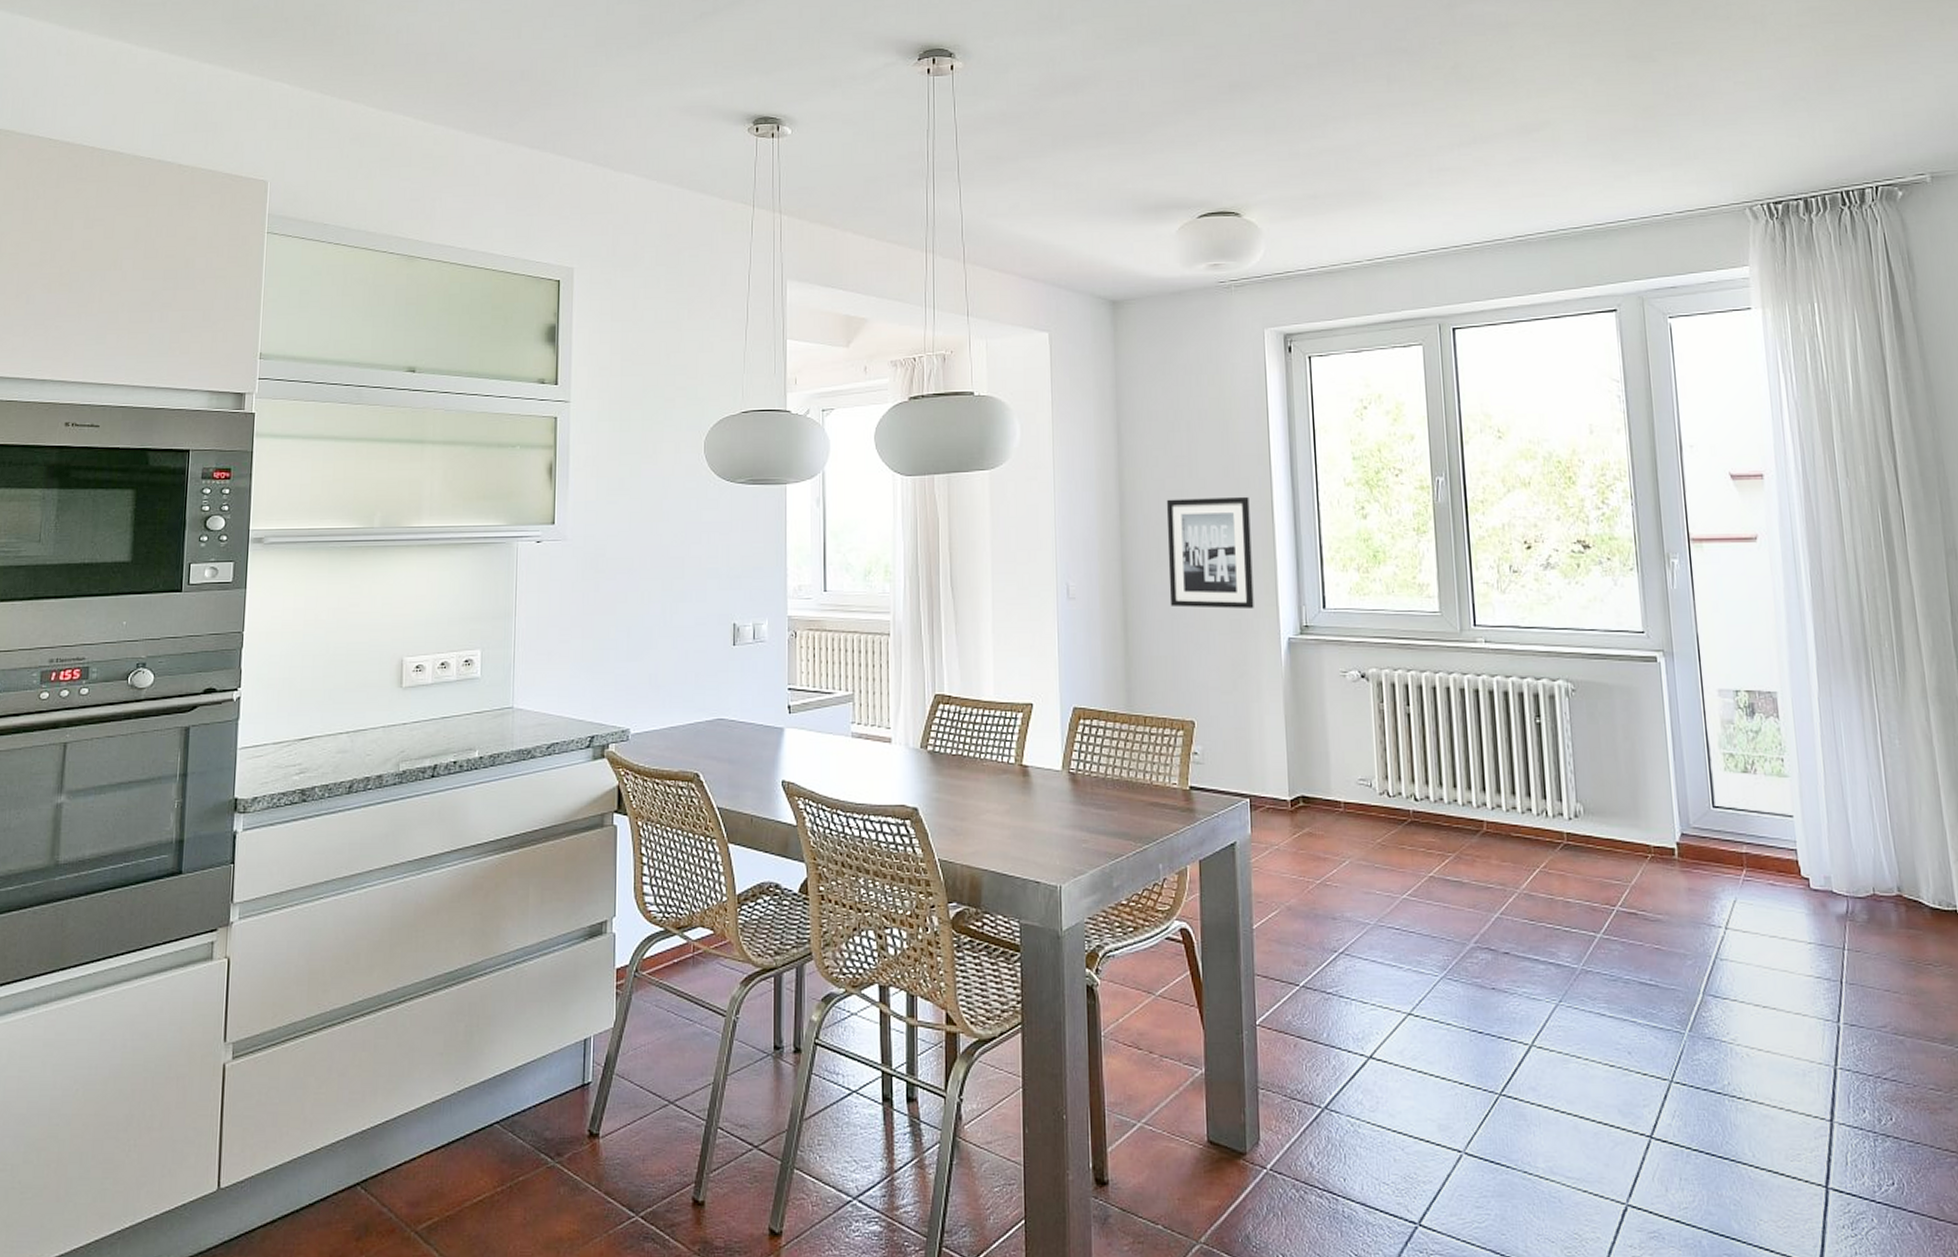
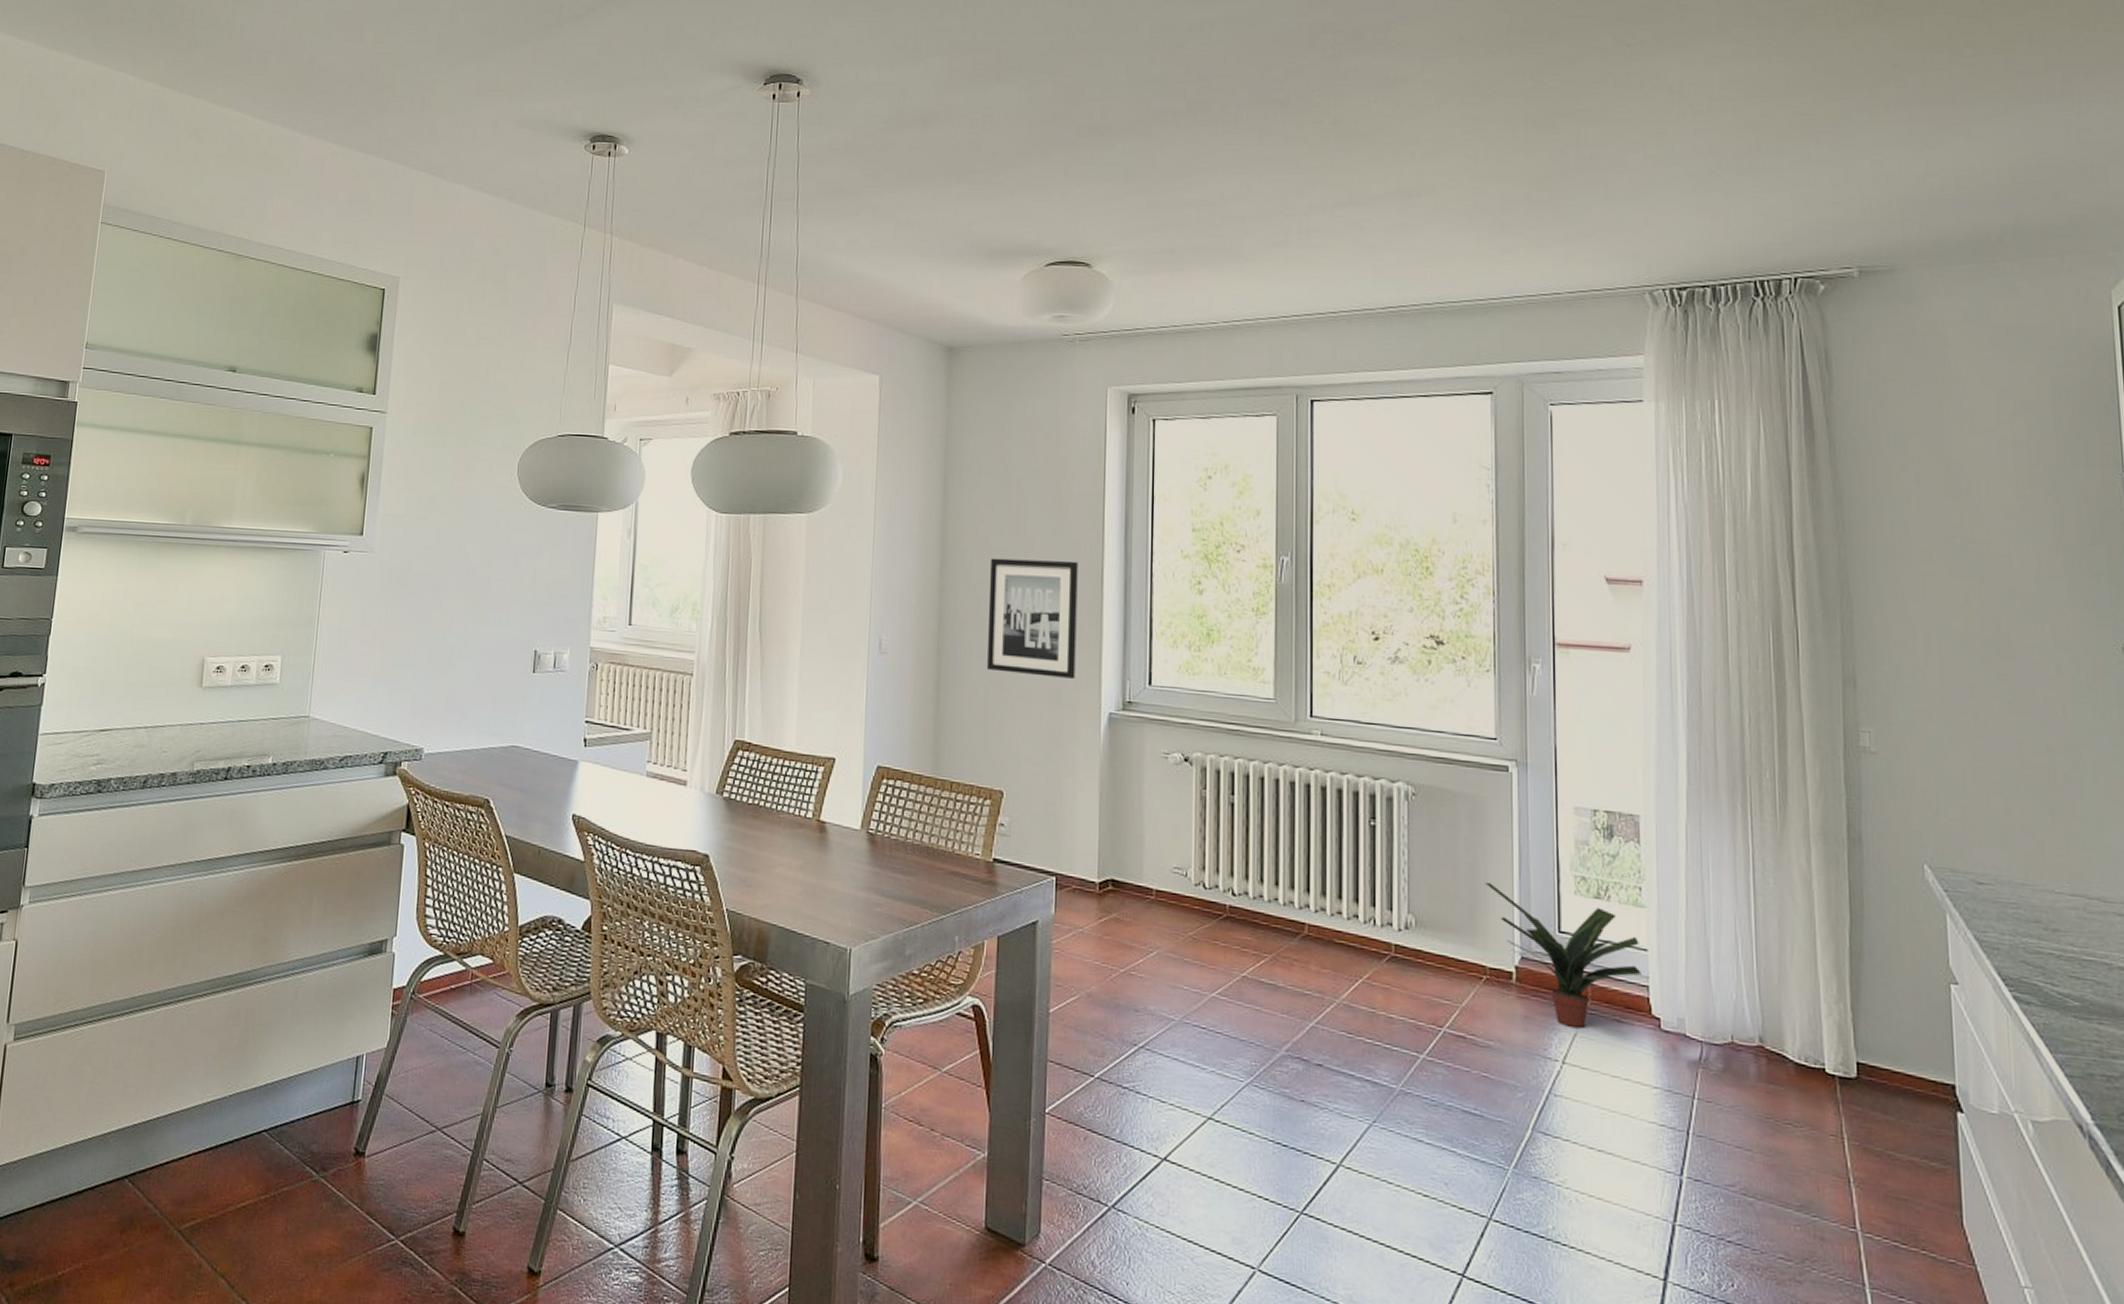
potted plant: none [1643,767,1790,894] -> present [1485,883,1642,1028]

